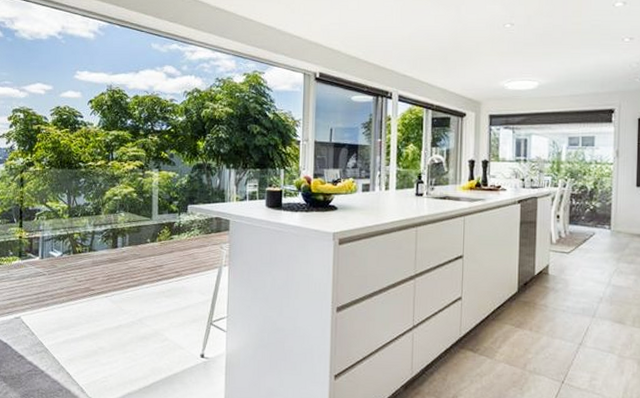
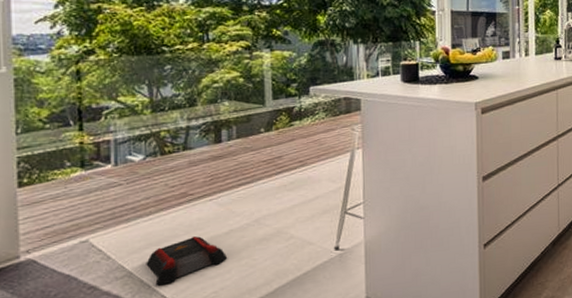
robot vacuum: none [57,326,115,364] -> present [146,236,227,286]

